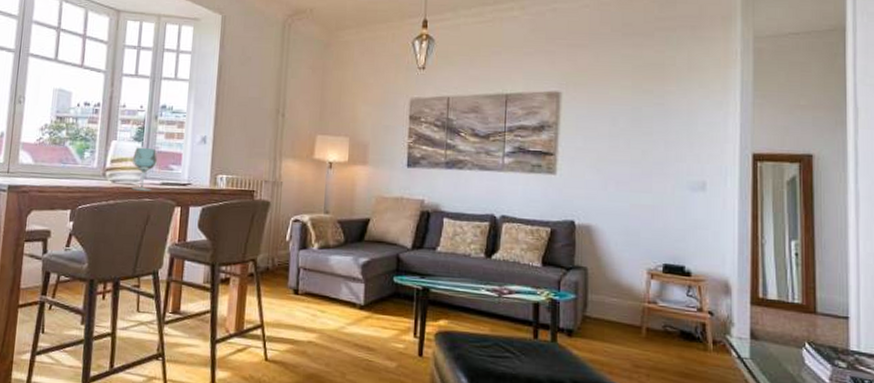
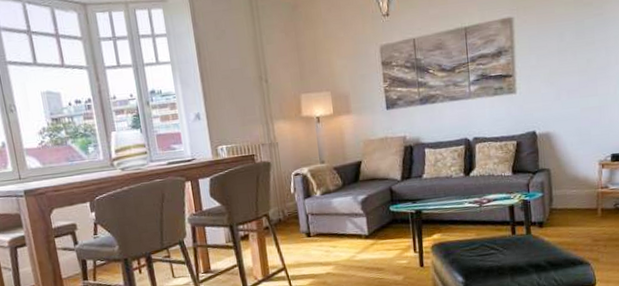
wine glass: present [131,147,158,192] -> none [134,133,160,174]

